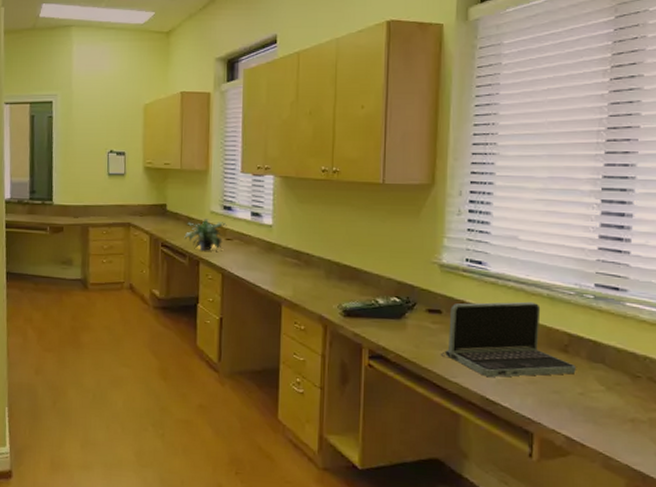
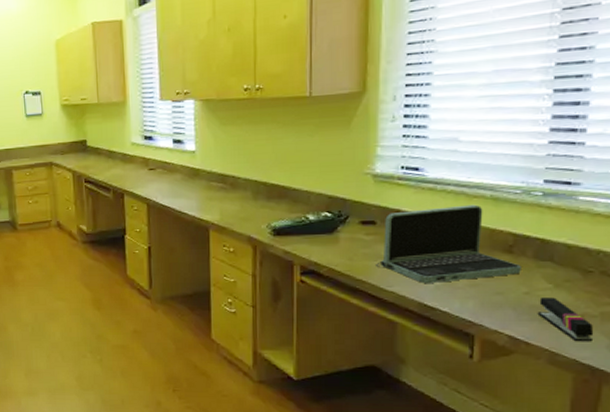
potted plant: present [184,219,227,251] -> none [107,151,149,183]
stapler: none [591,399,644,448] -> present [537,297,594,342]

